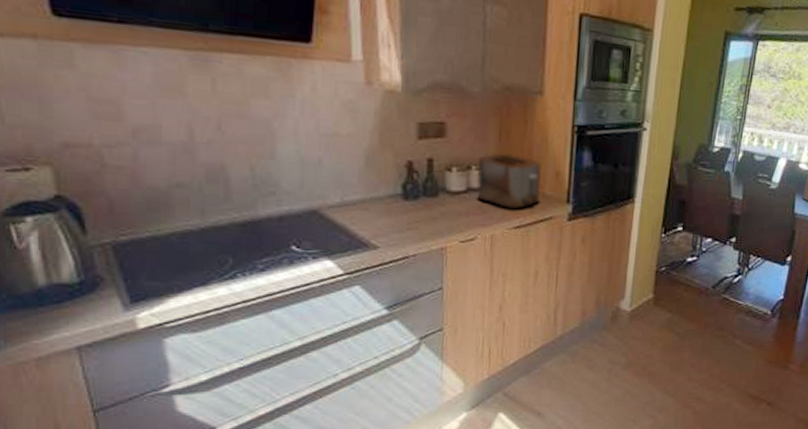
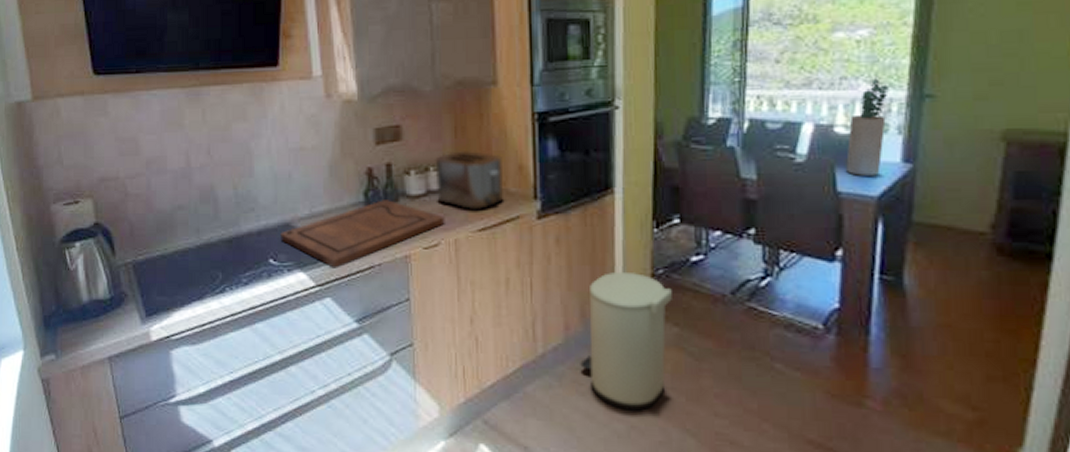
cutting board: none [305,193,483,258] -> present [280,200,445,268]
pedal bin: none [591,268,670,379] -> present [580,271,672,411]

